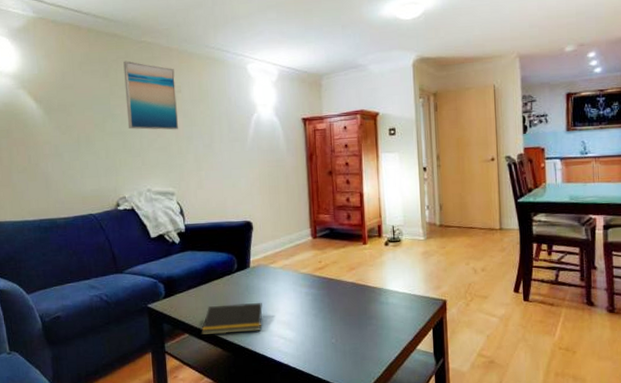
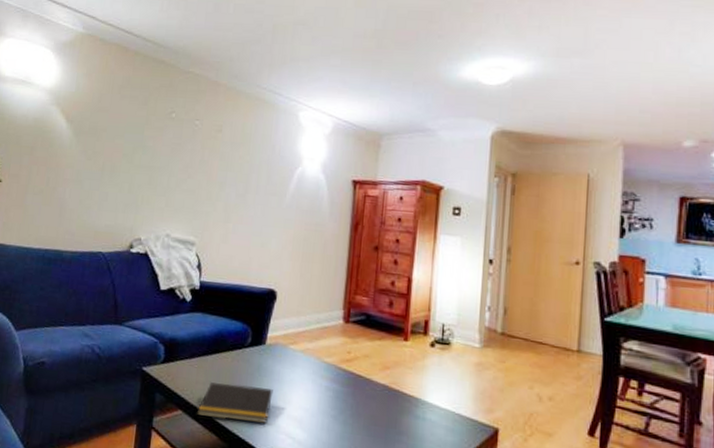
wall art: present [123,60,179,130] -> none [157,90,219,173]

